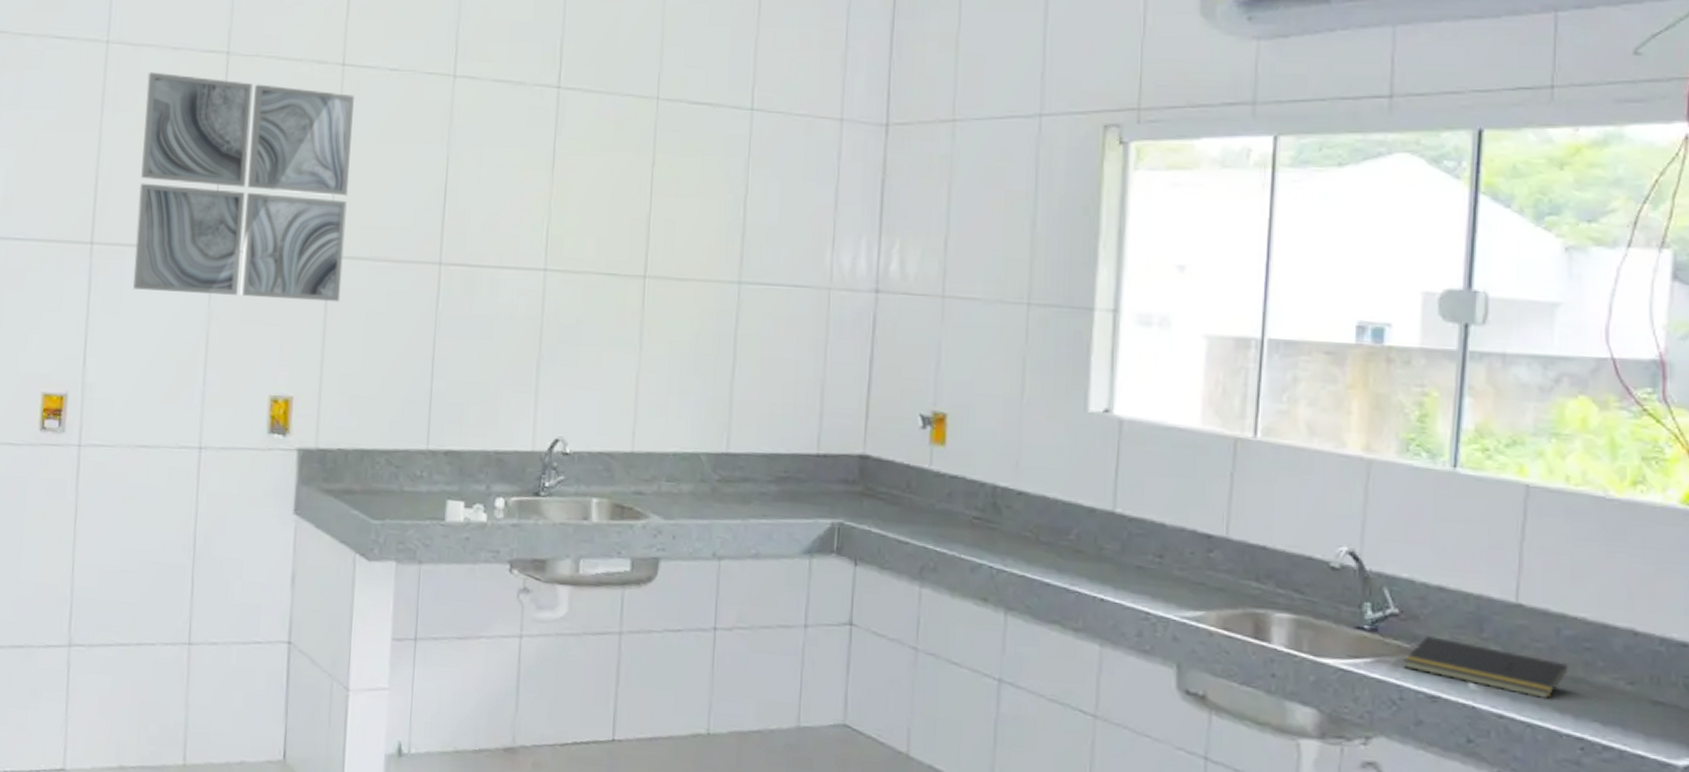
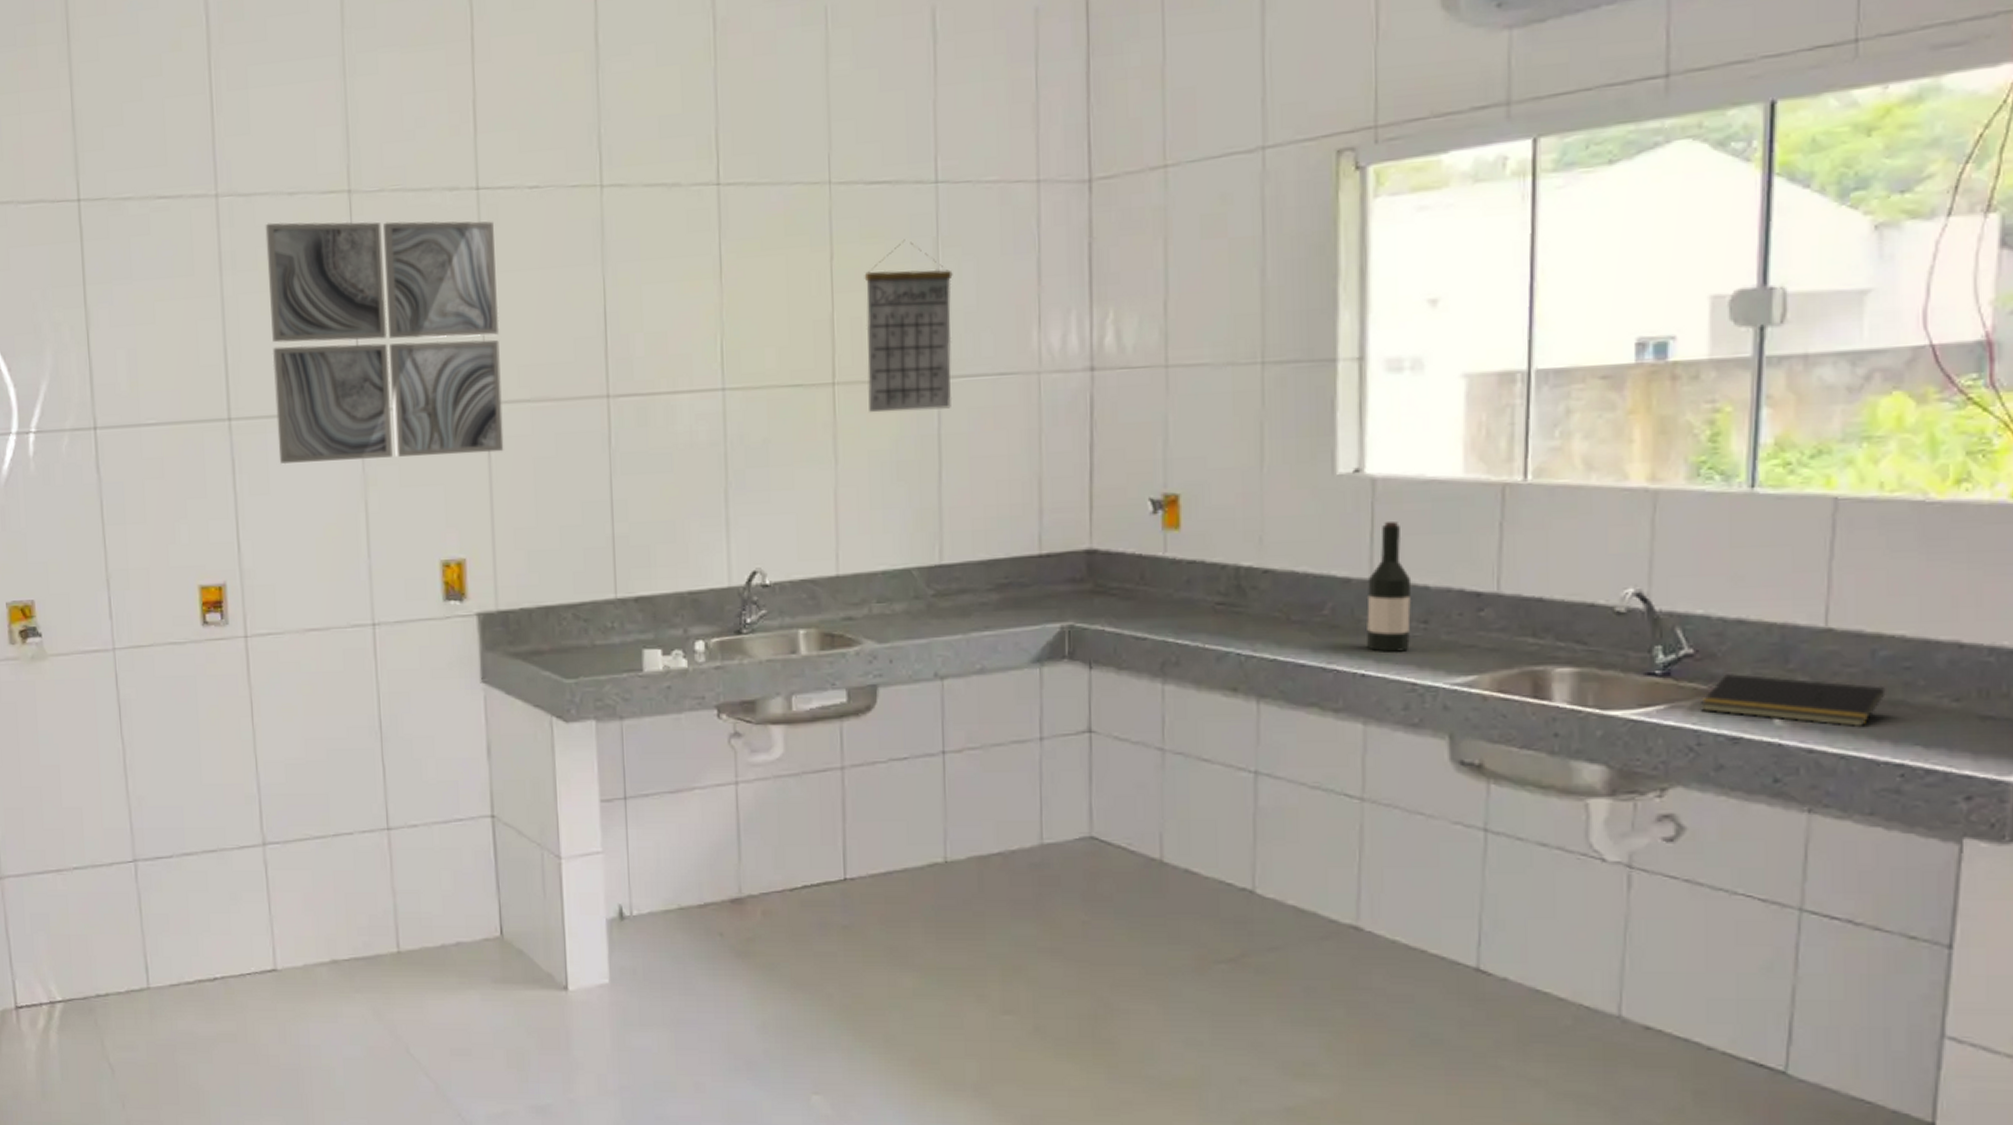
calendar: none [674,156,760,311] -> present [864,239,953,413]
wine bottle: none [1107,461,1150,582] -> present [1367,522,1412,652]

